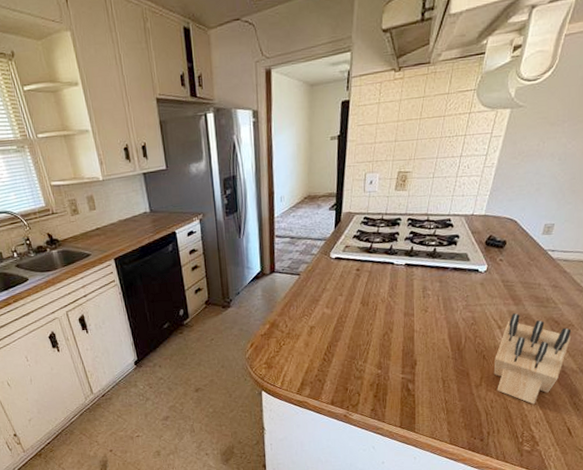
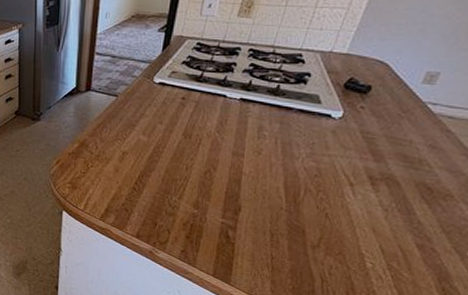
knife block: present [493,313,572,404] -> none [337,171,450,281]

